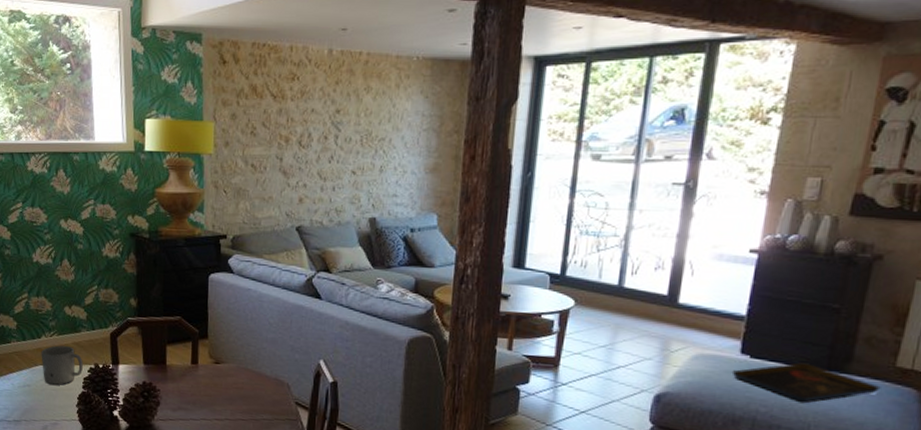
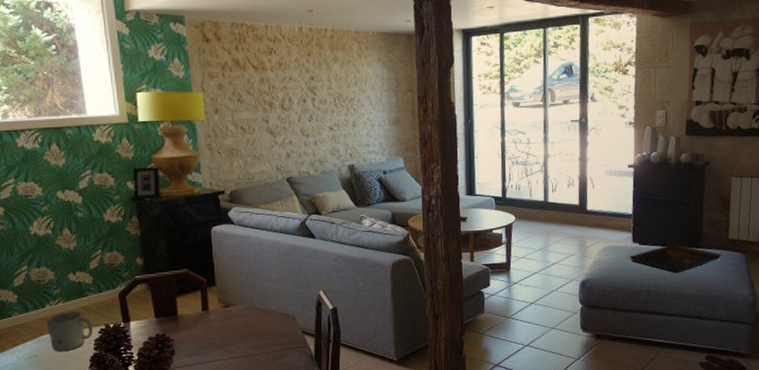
picture frame: none [133,201,161,237] -> present [132,167,160,199]

